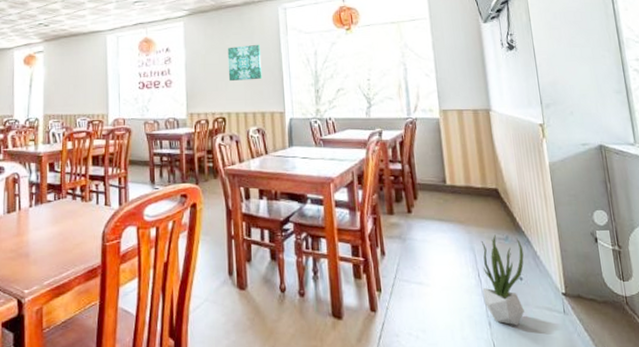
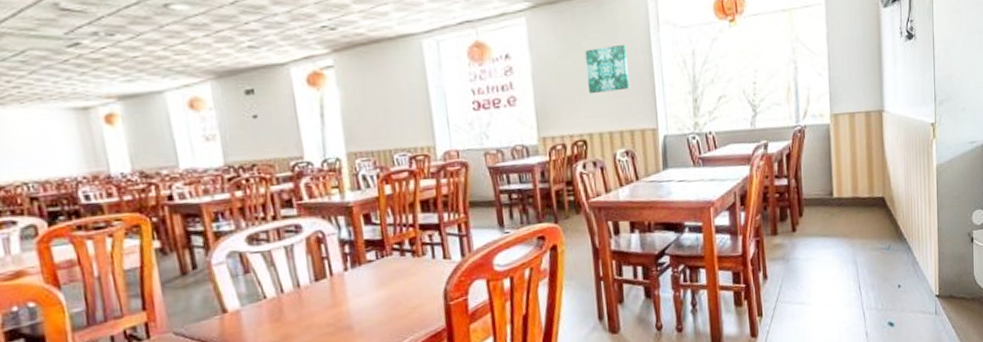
potted plant: present [481,235,525,326] -> none [862,245,904,332]

